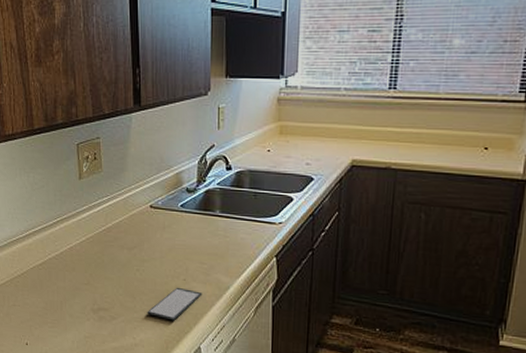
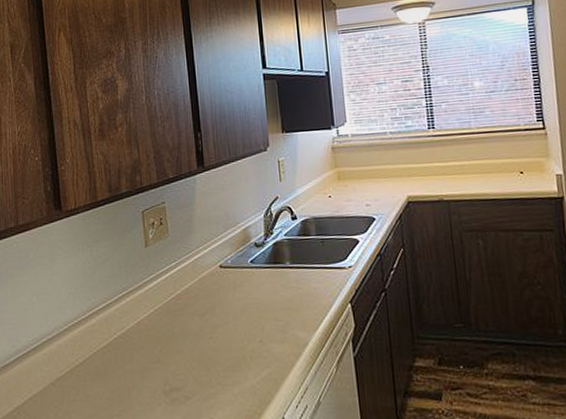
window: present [147,287,203,321] -> none [223,350,281,391]

